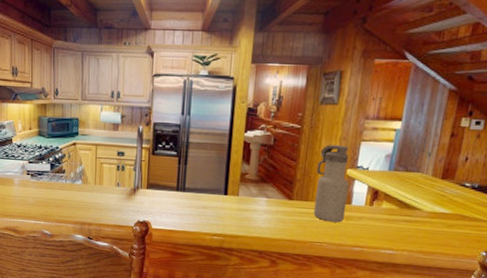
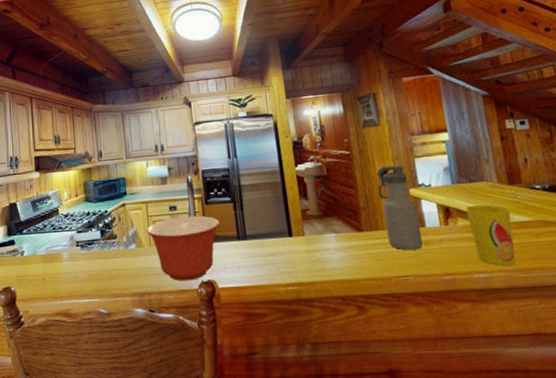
mixing bowl: none [93,162,163,219] -> present [146,215,220,282]
cup: none [389,192,435,247] -> present [465,204,516,266]

